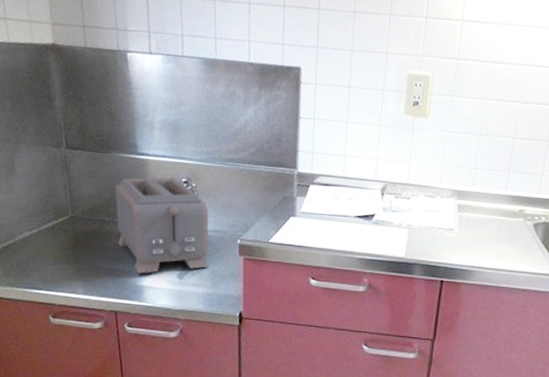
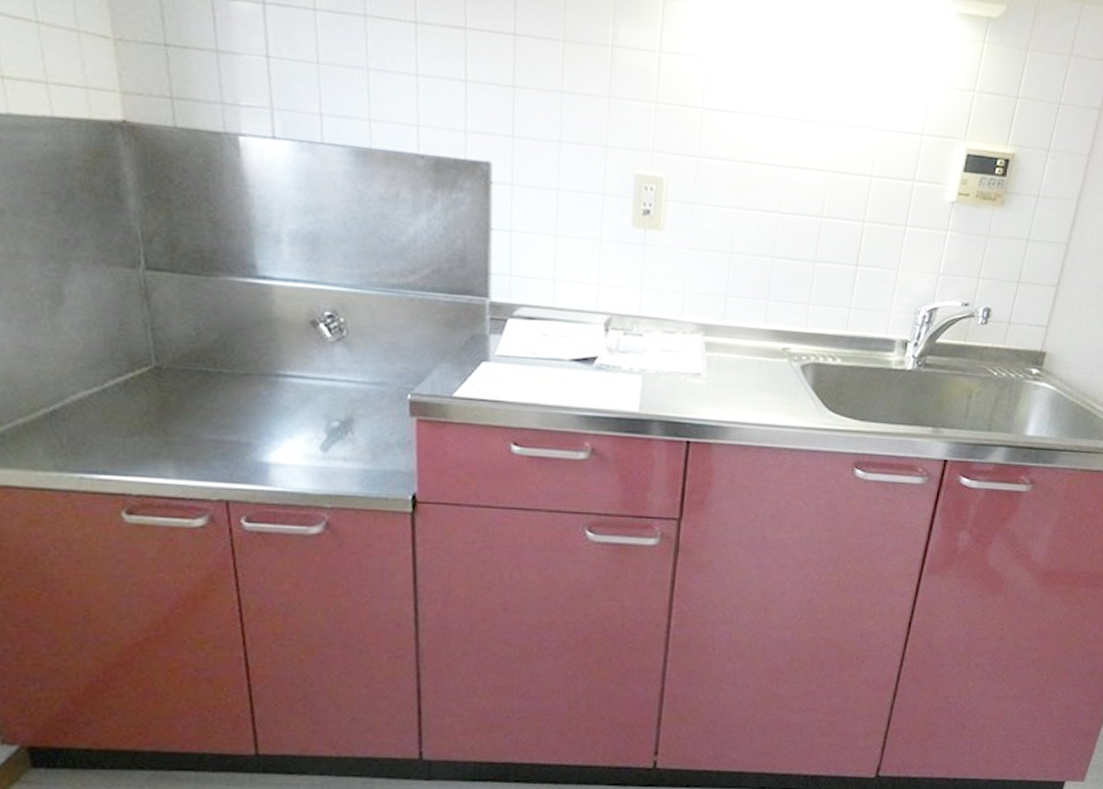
toaster: present [115,177,209,274] -> none [222,310,366,446]

